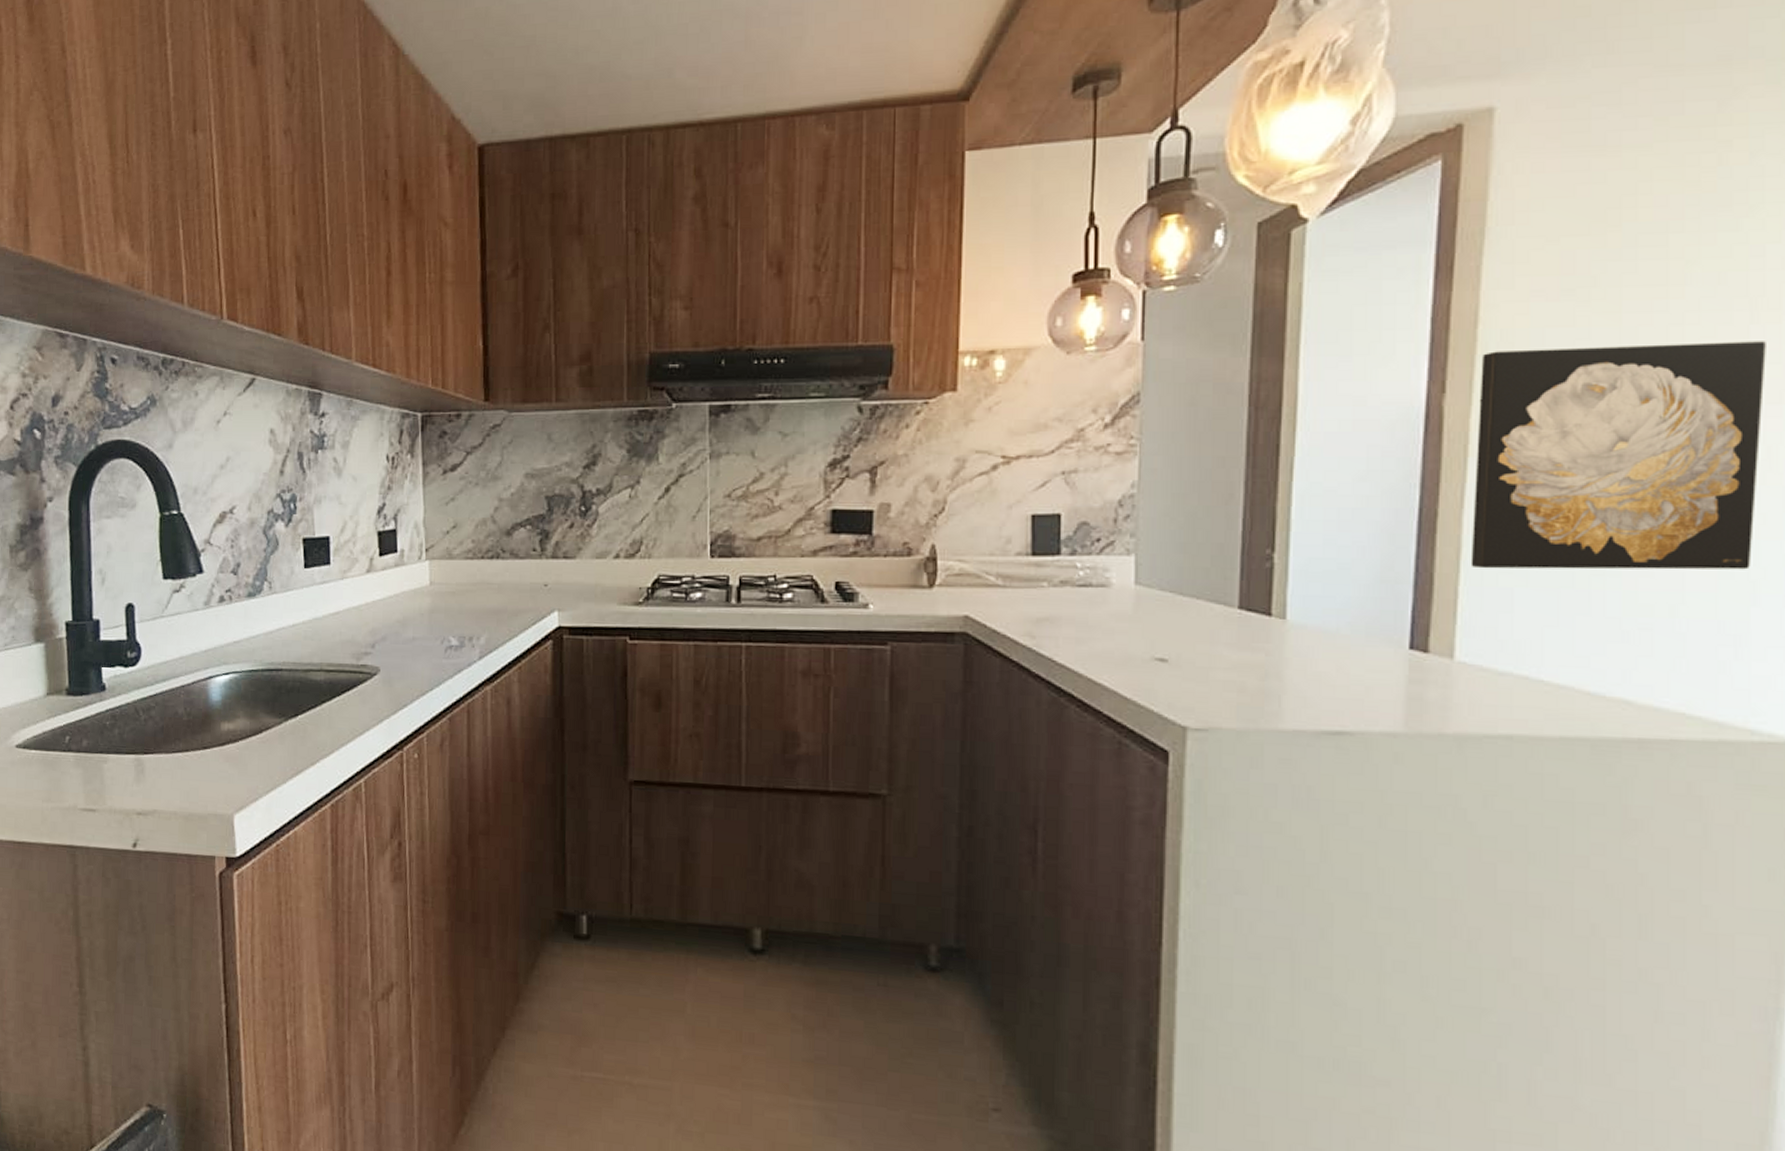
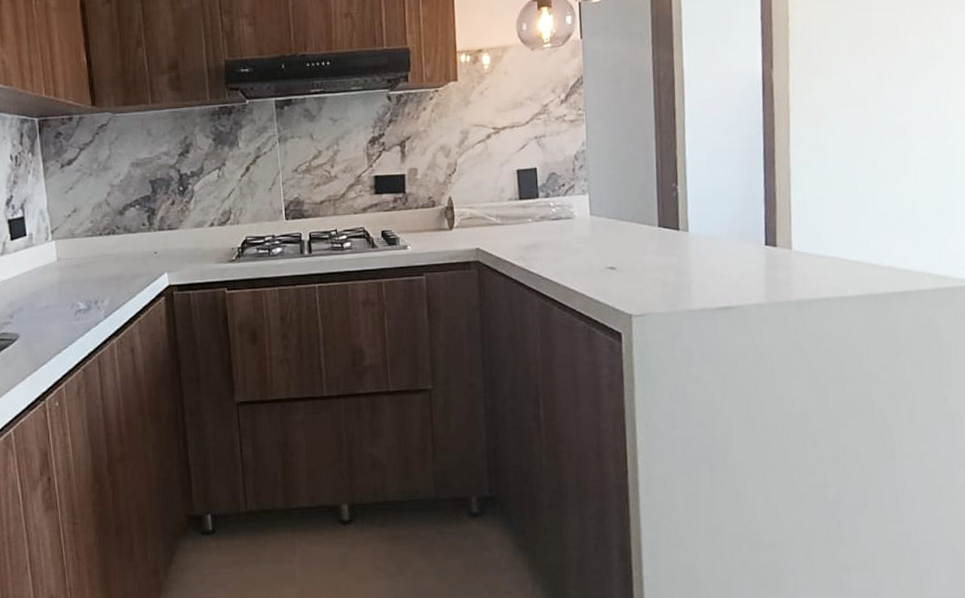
wall art: present [1470,341,1766,570] -> none [792,26,953,187]

